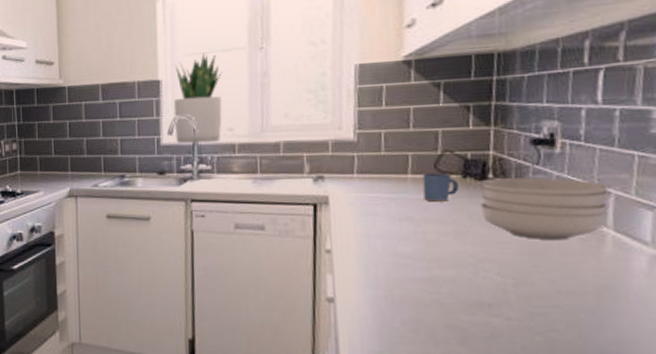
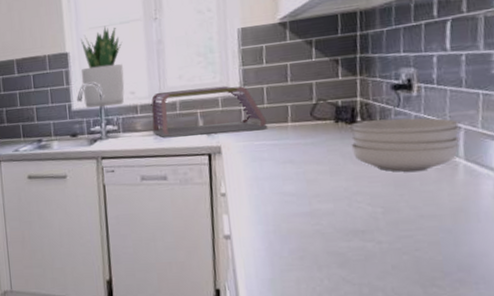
dish rack: none [251,128,383,183] -> present [151,86,267,138]
mug: present [422,173,459,202] -> none [301,119,332,146]

